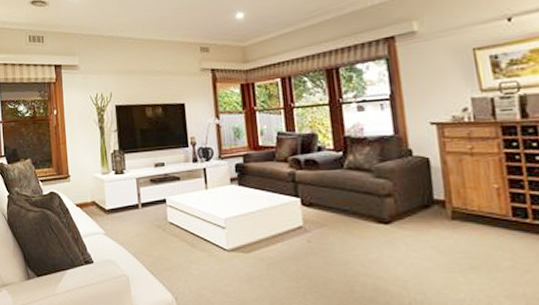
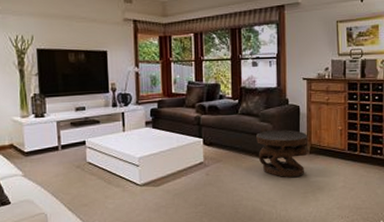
side table: none [370,188,451,251] -> present [256,129,310,178]

